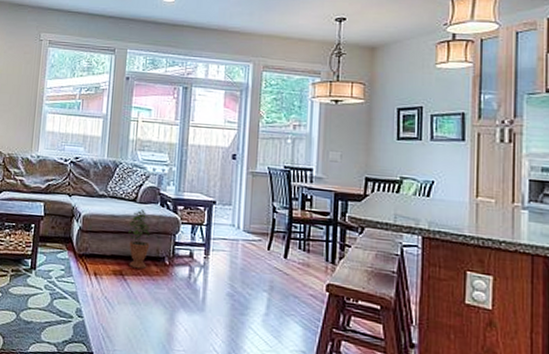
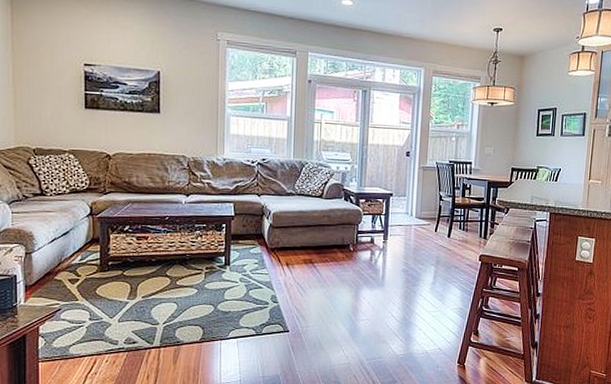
potted plant: present [126,208,151,269] -> none [314,203,336,257]

